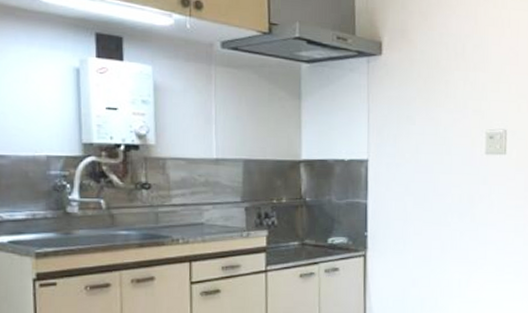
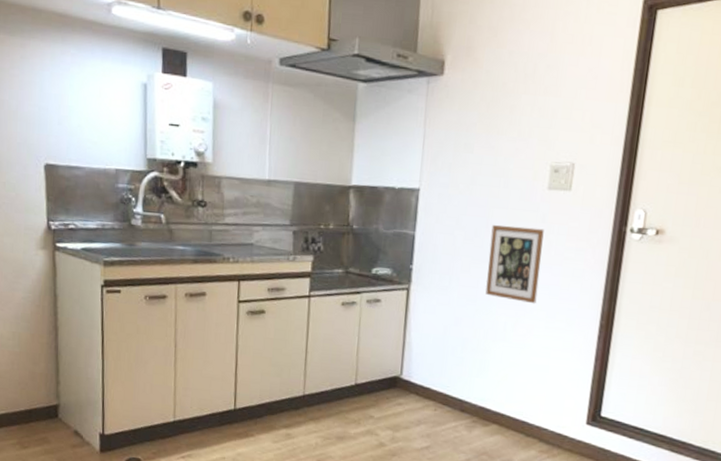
picture frame: none [438,188,486,260] -> present [485,224,544,304]

